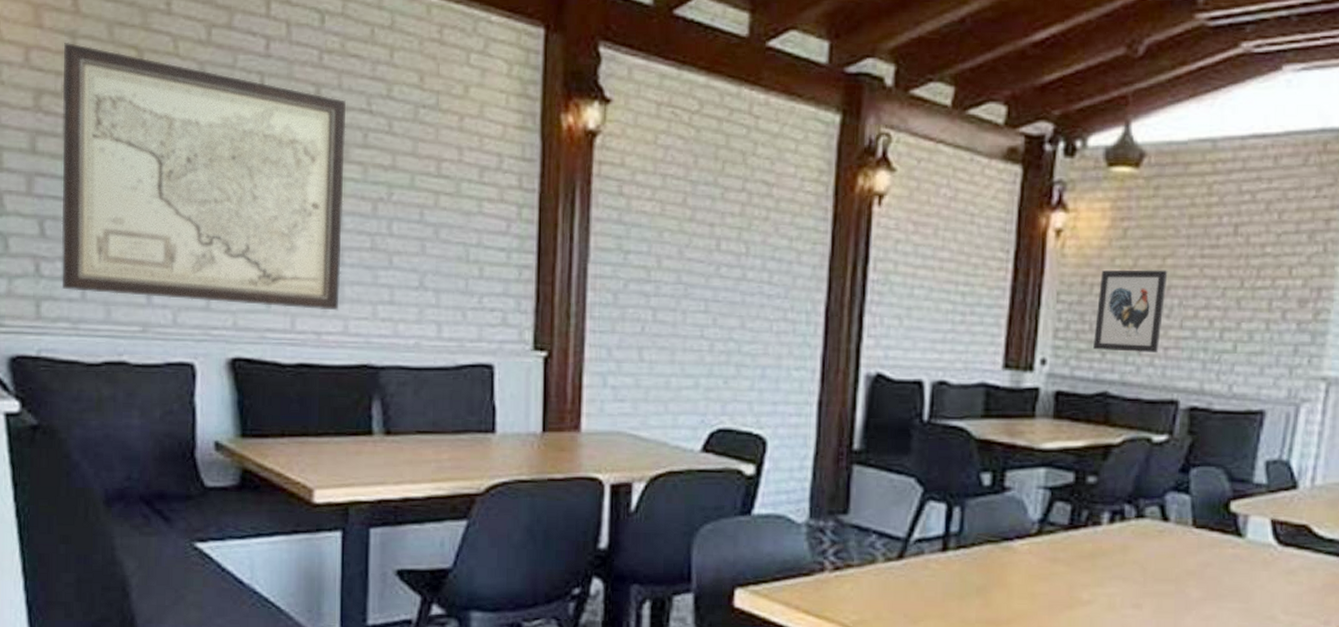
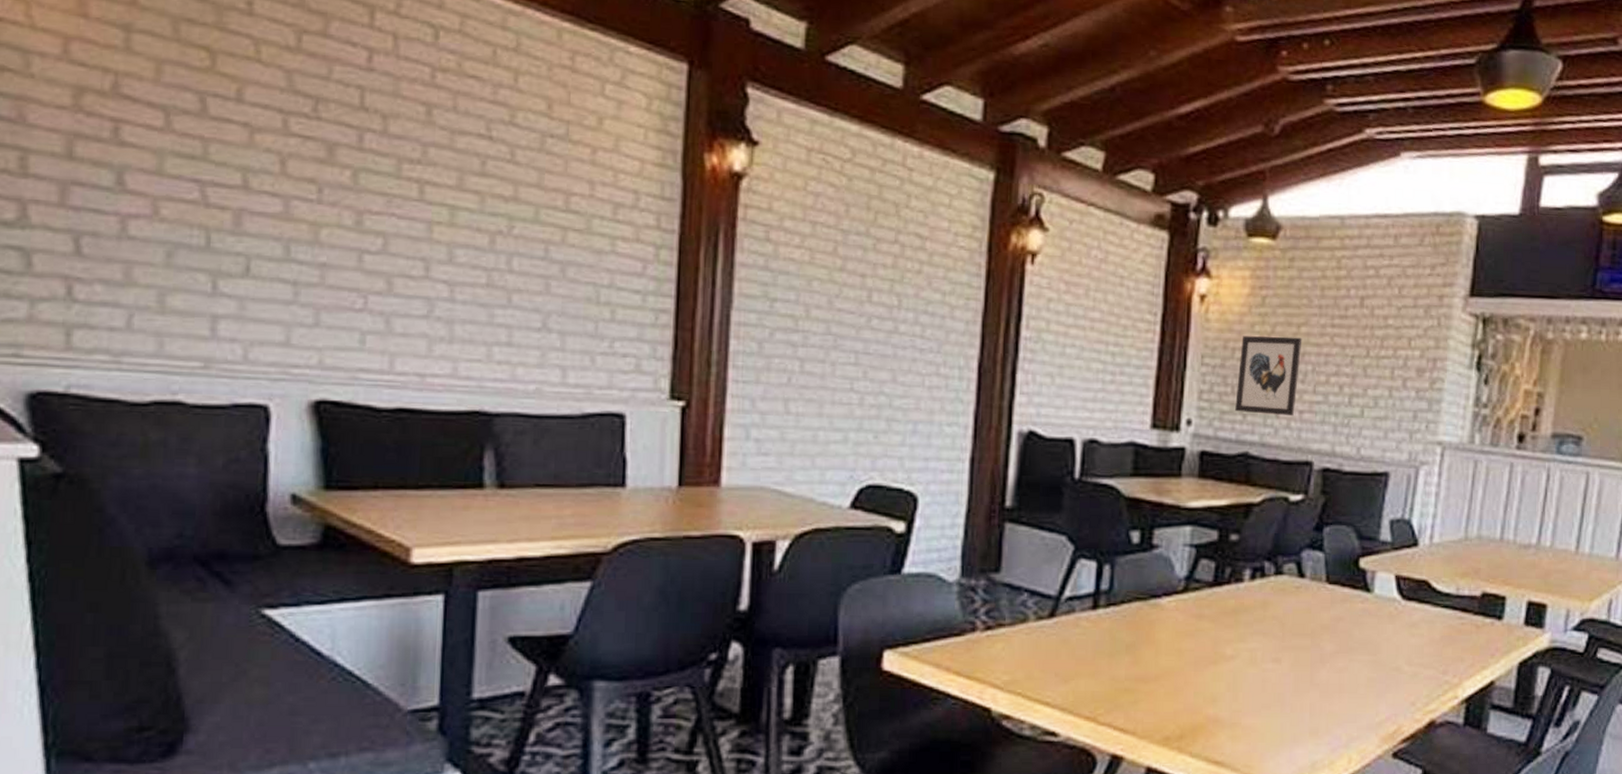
wall art: present [61,42,346,311] -> none [100,35,461,351]

